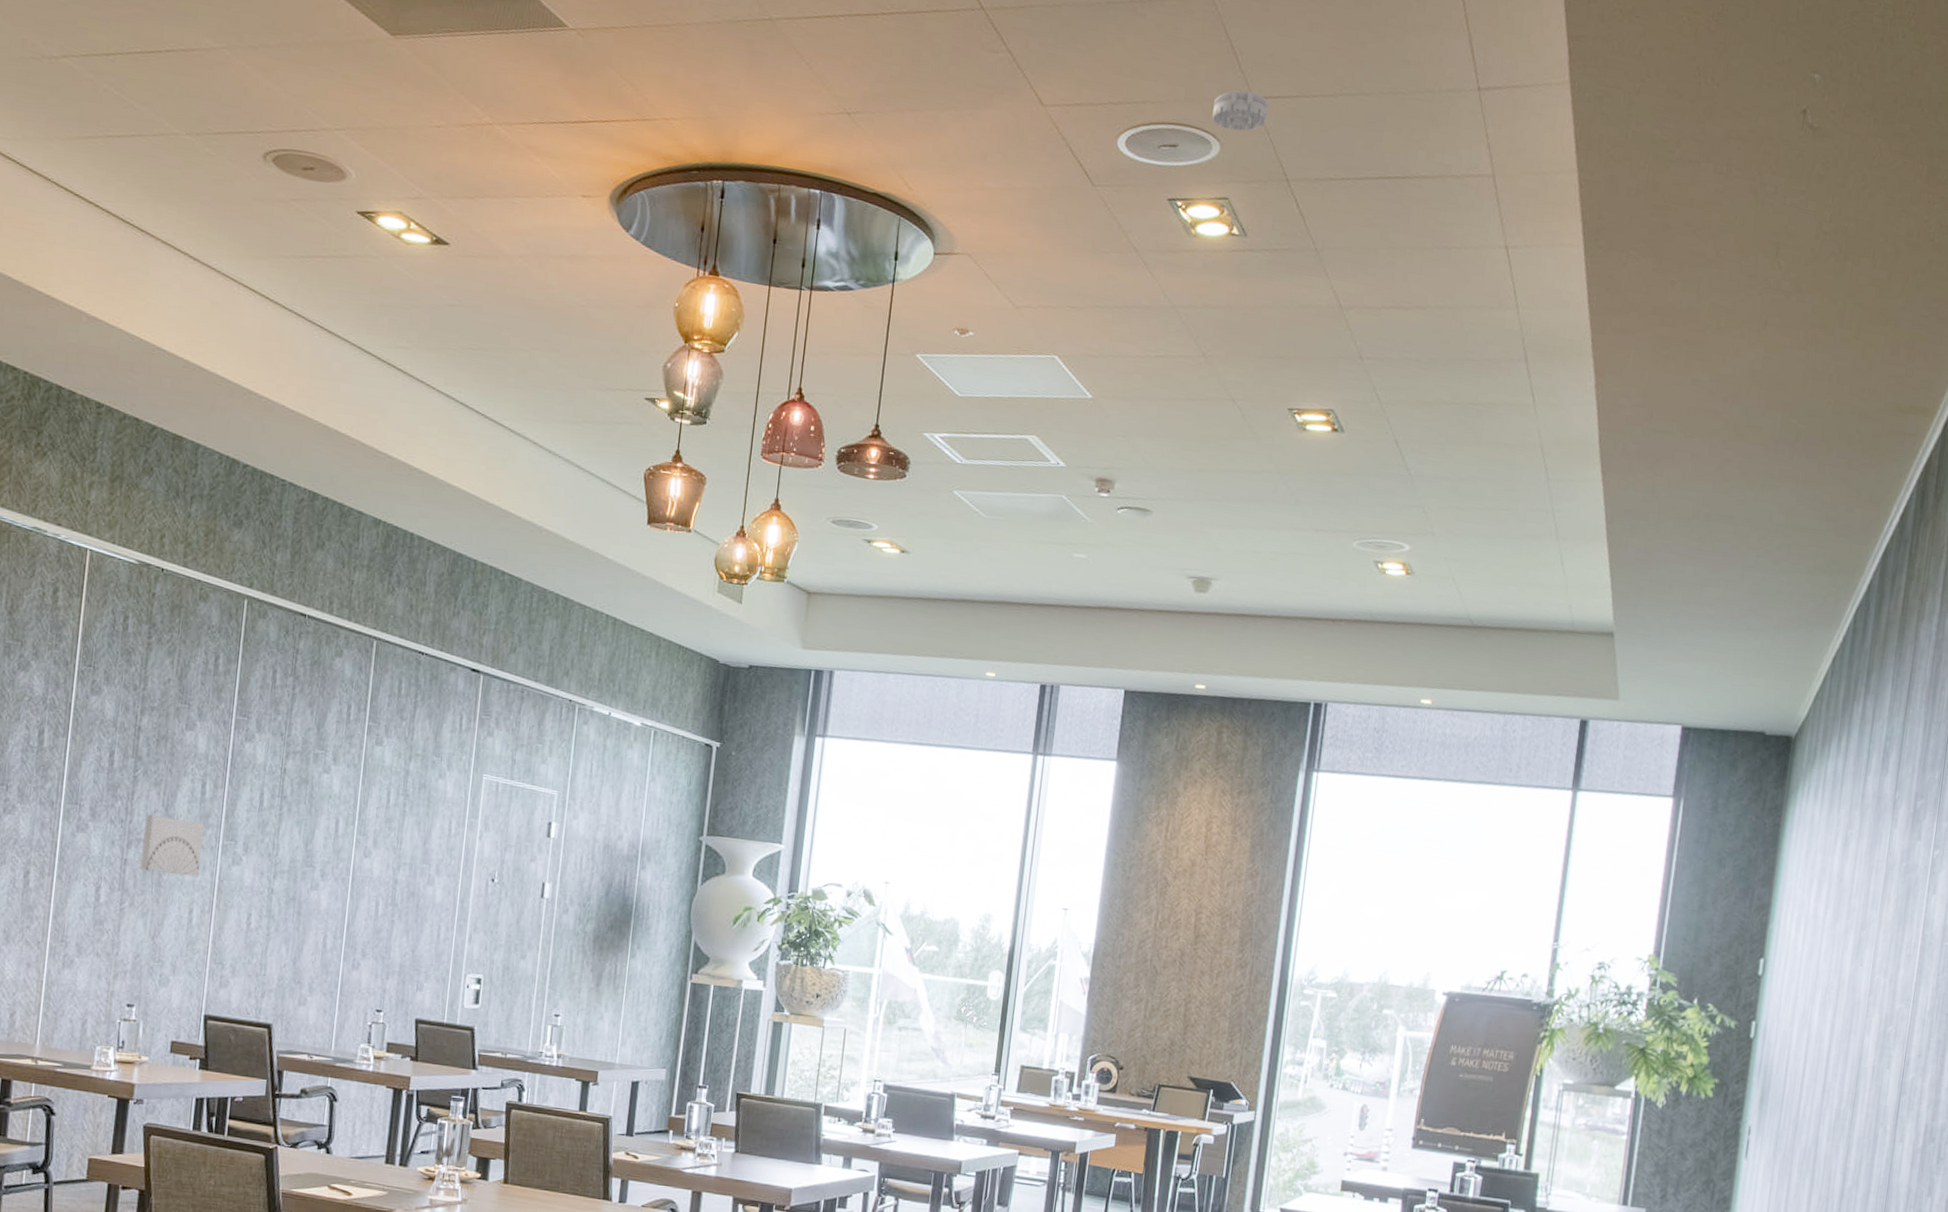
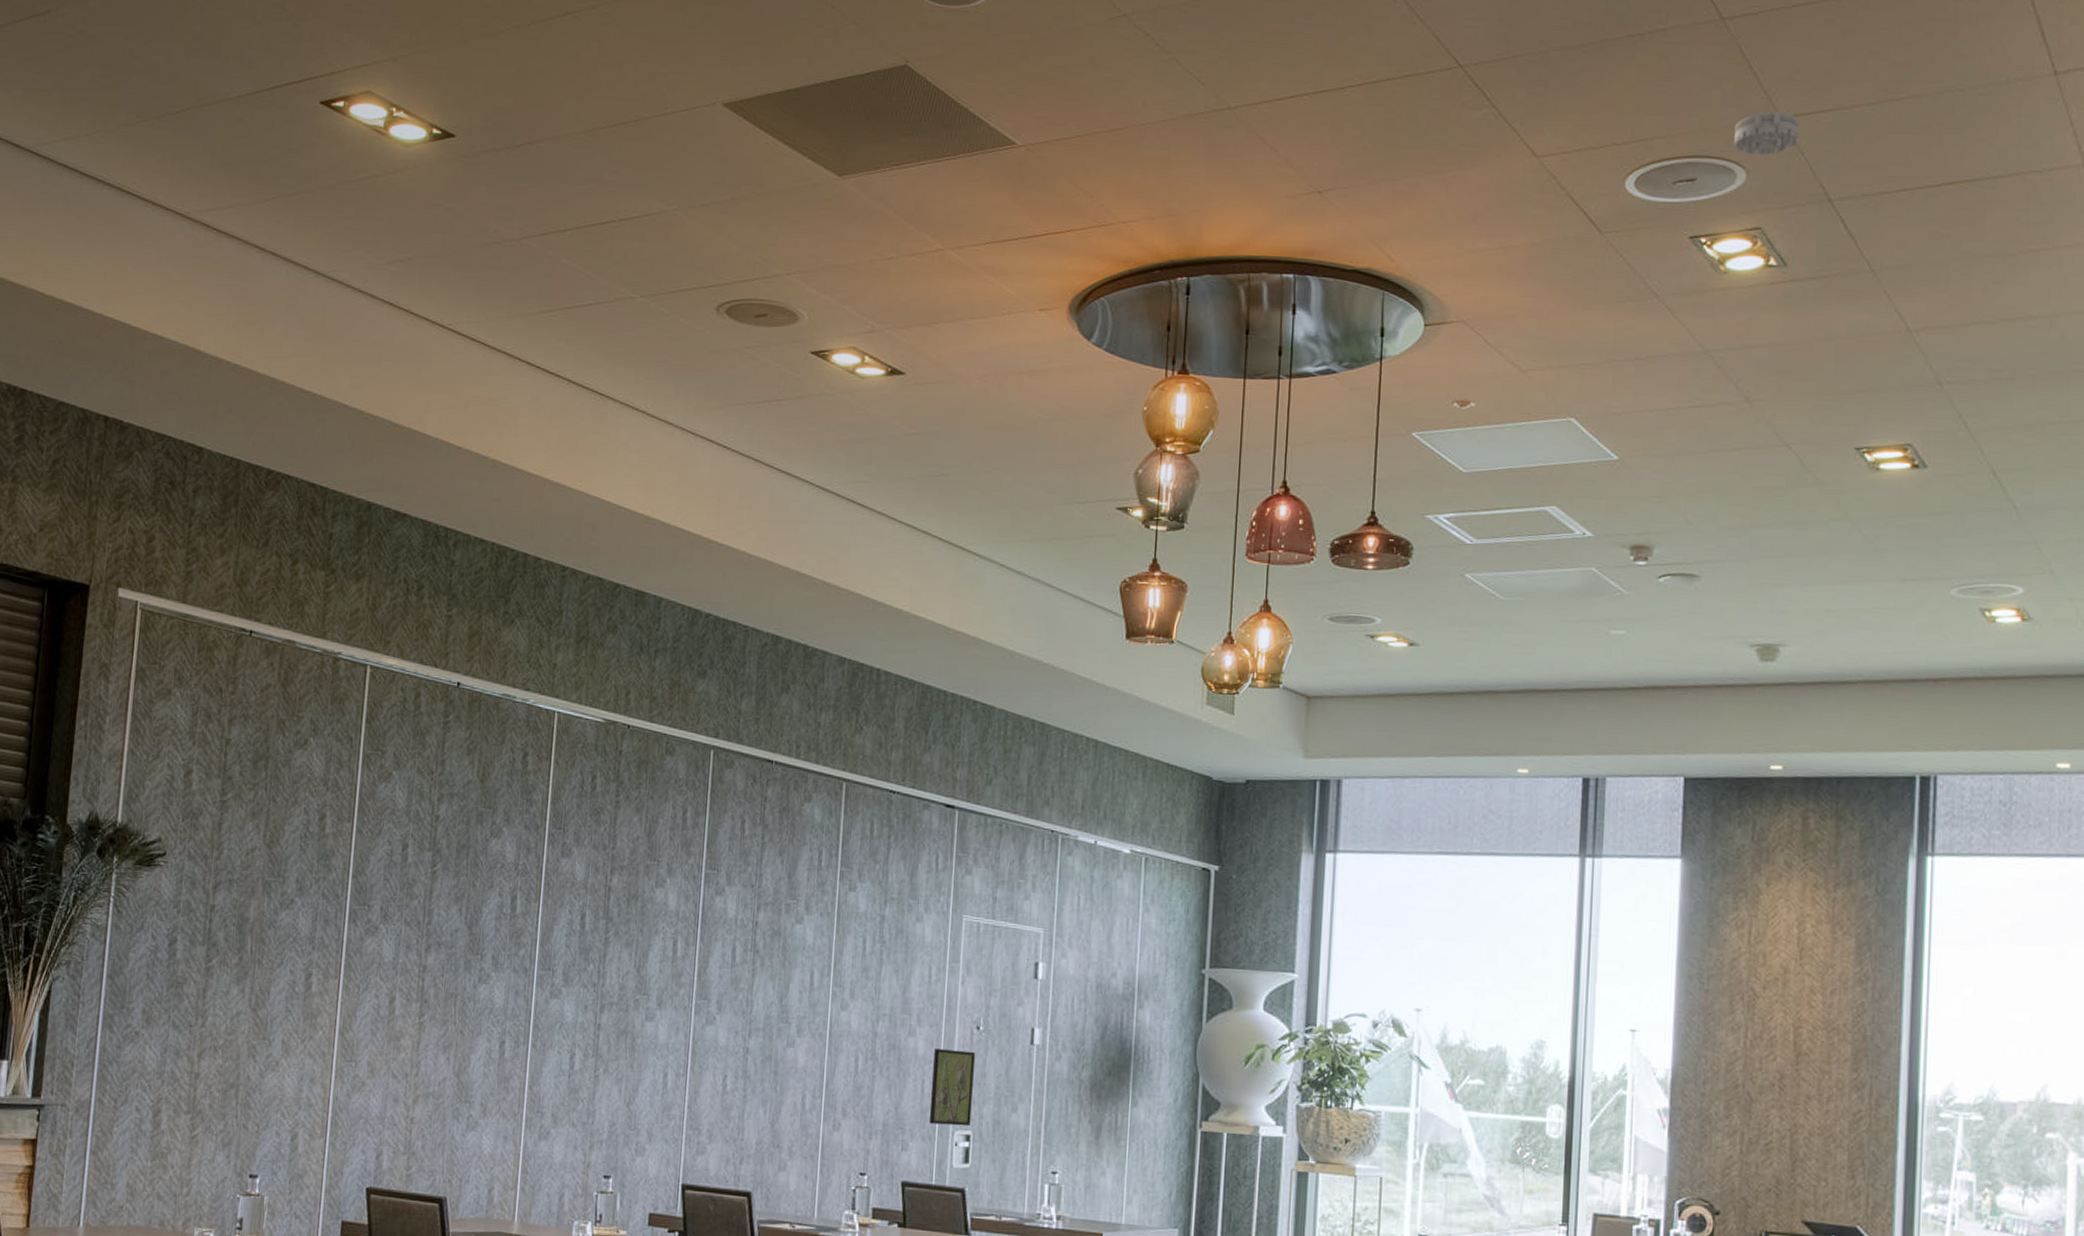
wall art: present [140,814,204,877] -> none [614,976,677,1039]
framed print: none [443,897,489,971] -> present [929,1049,975,1127]

